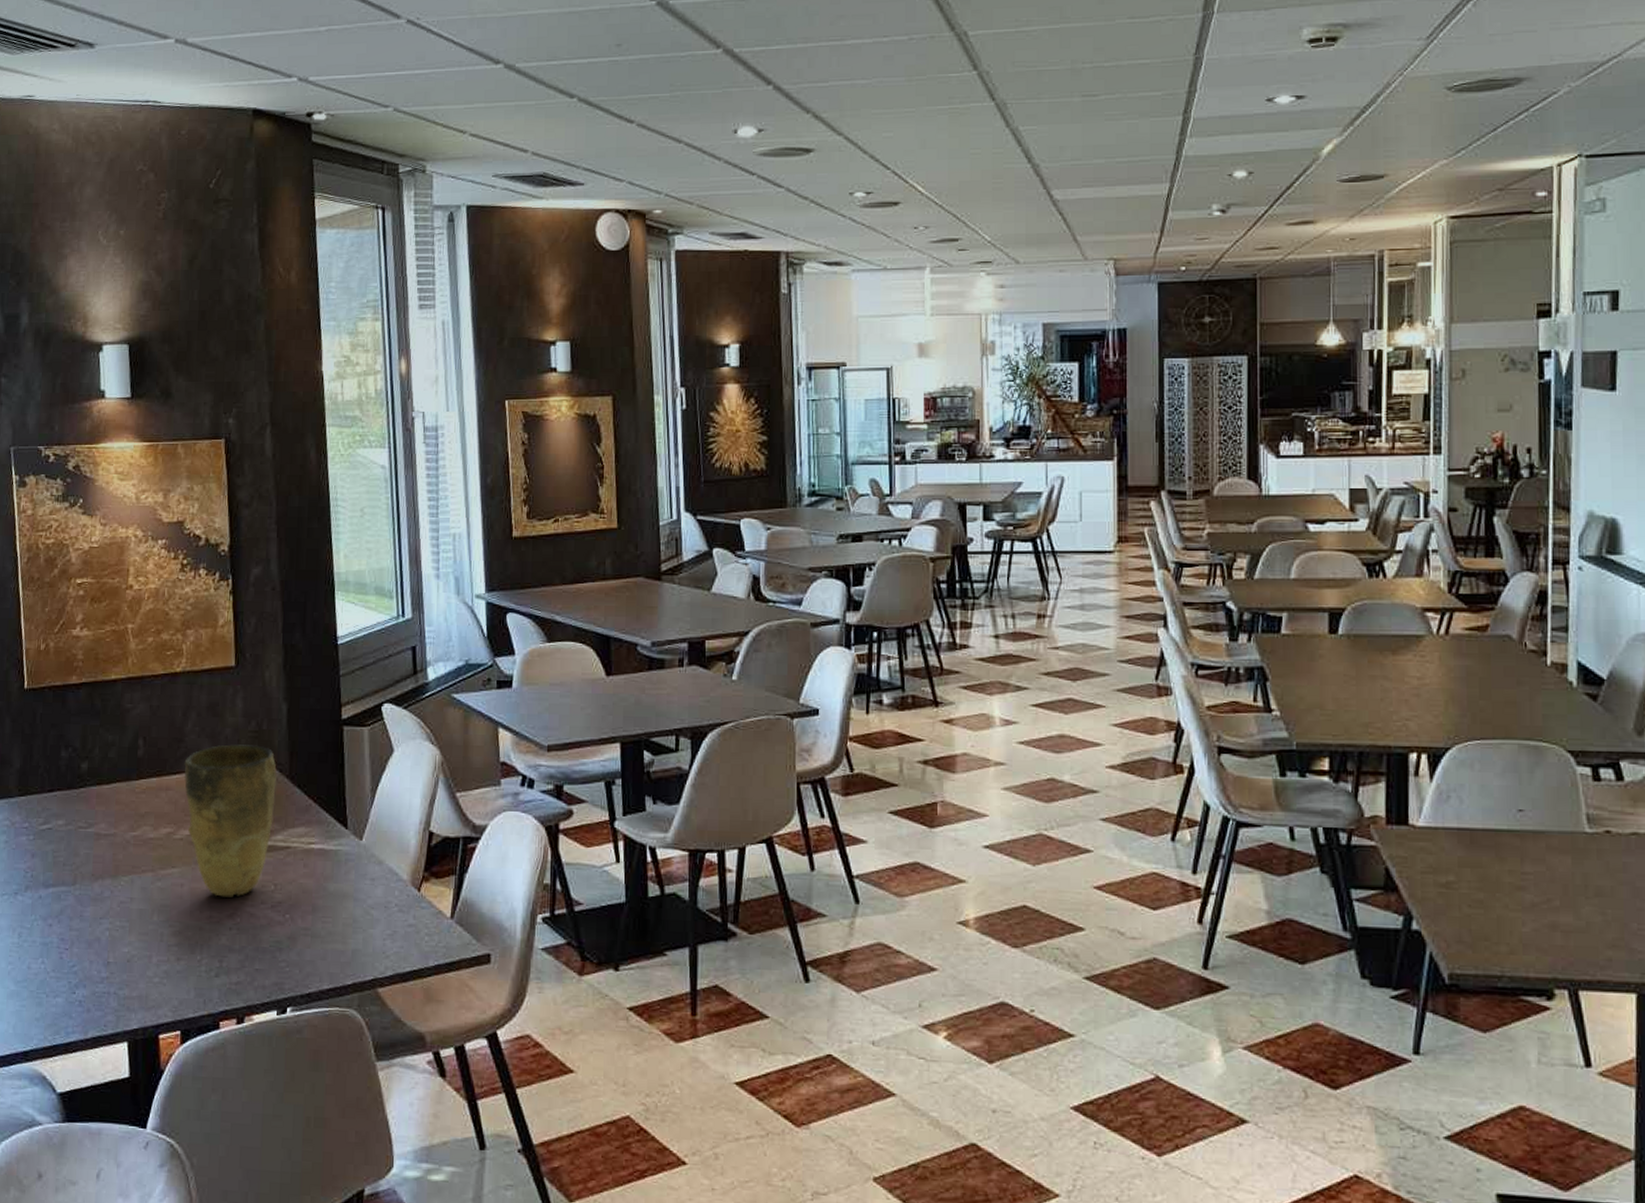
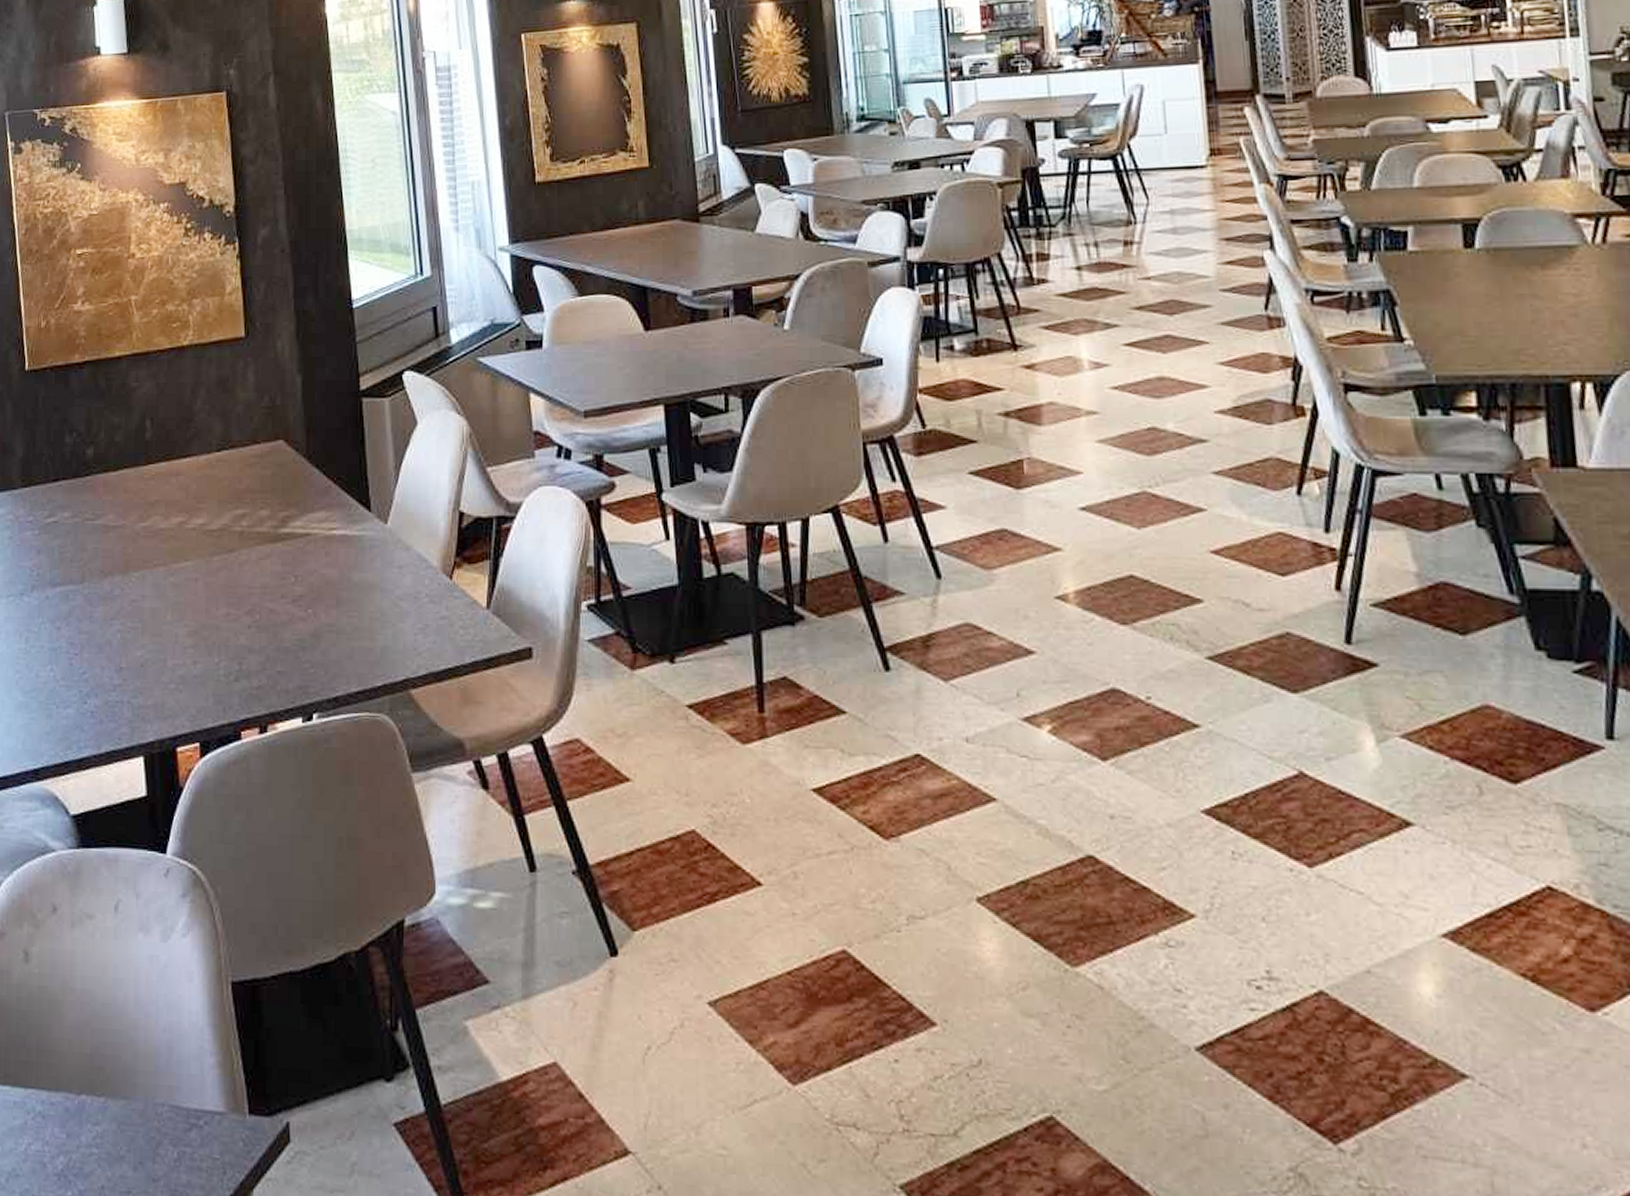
vase: present [184,744,277,897] -> none [194,422,293,592]

